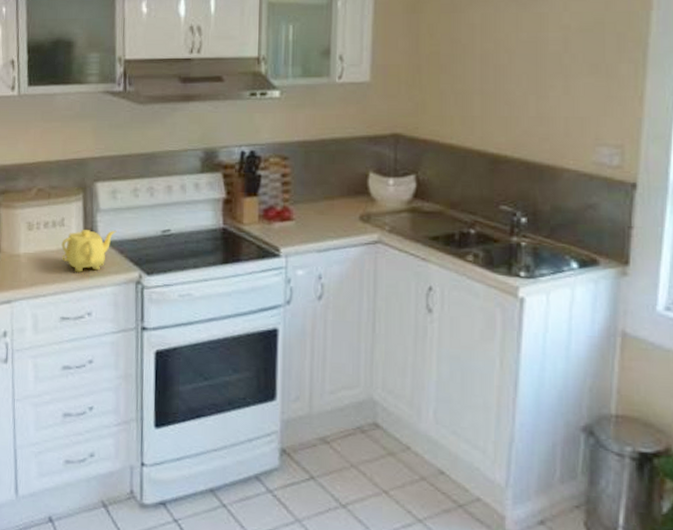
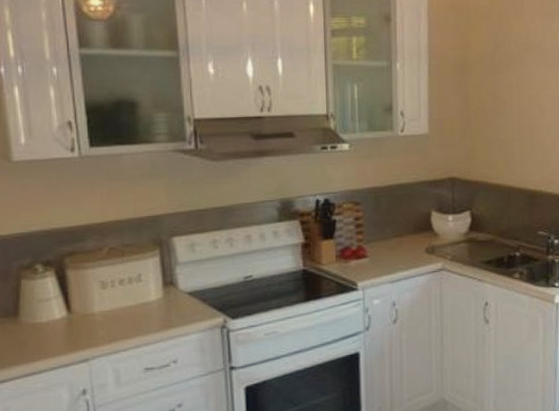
teapot: present [61,230,117,272] -> none [140,280,198,324]

